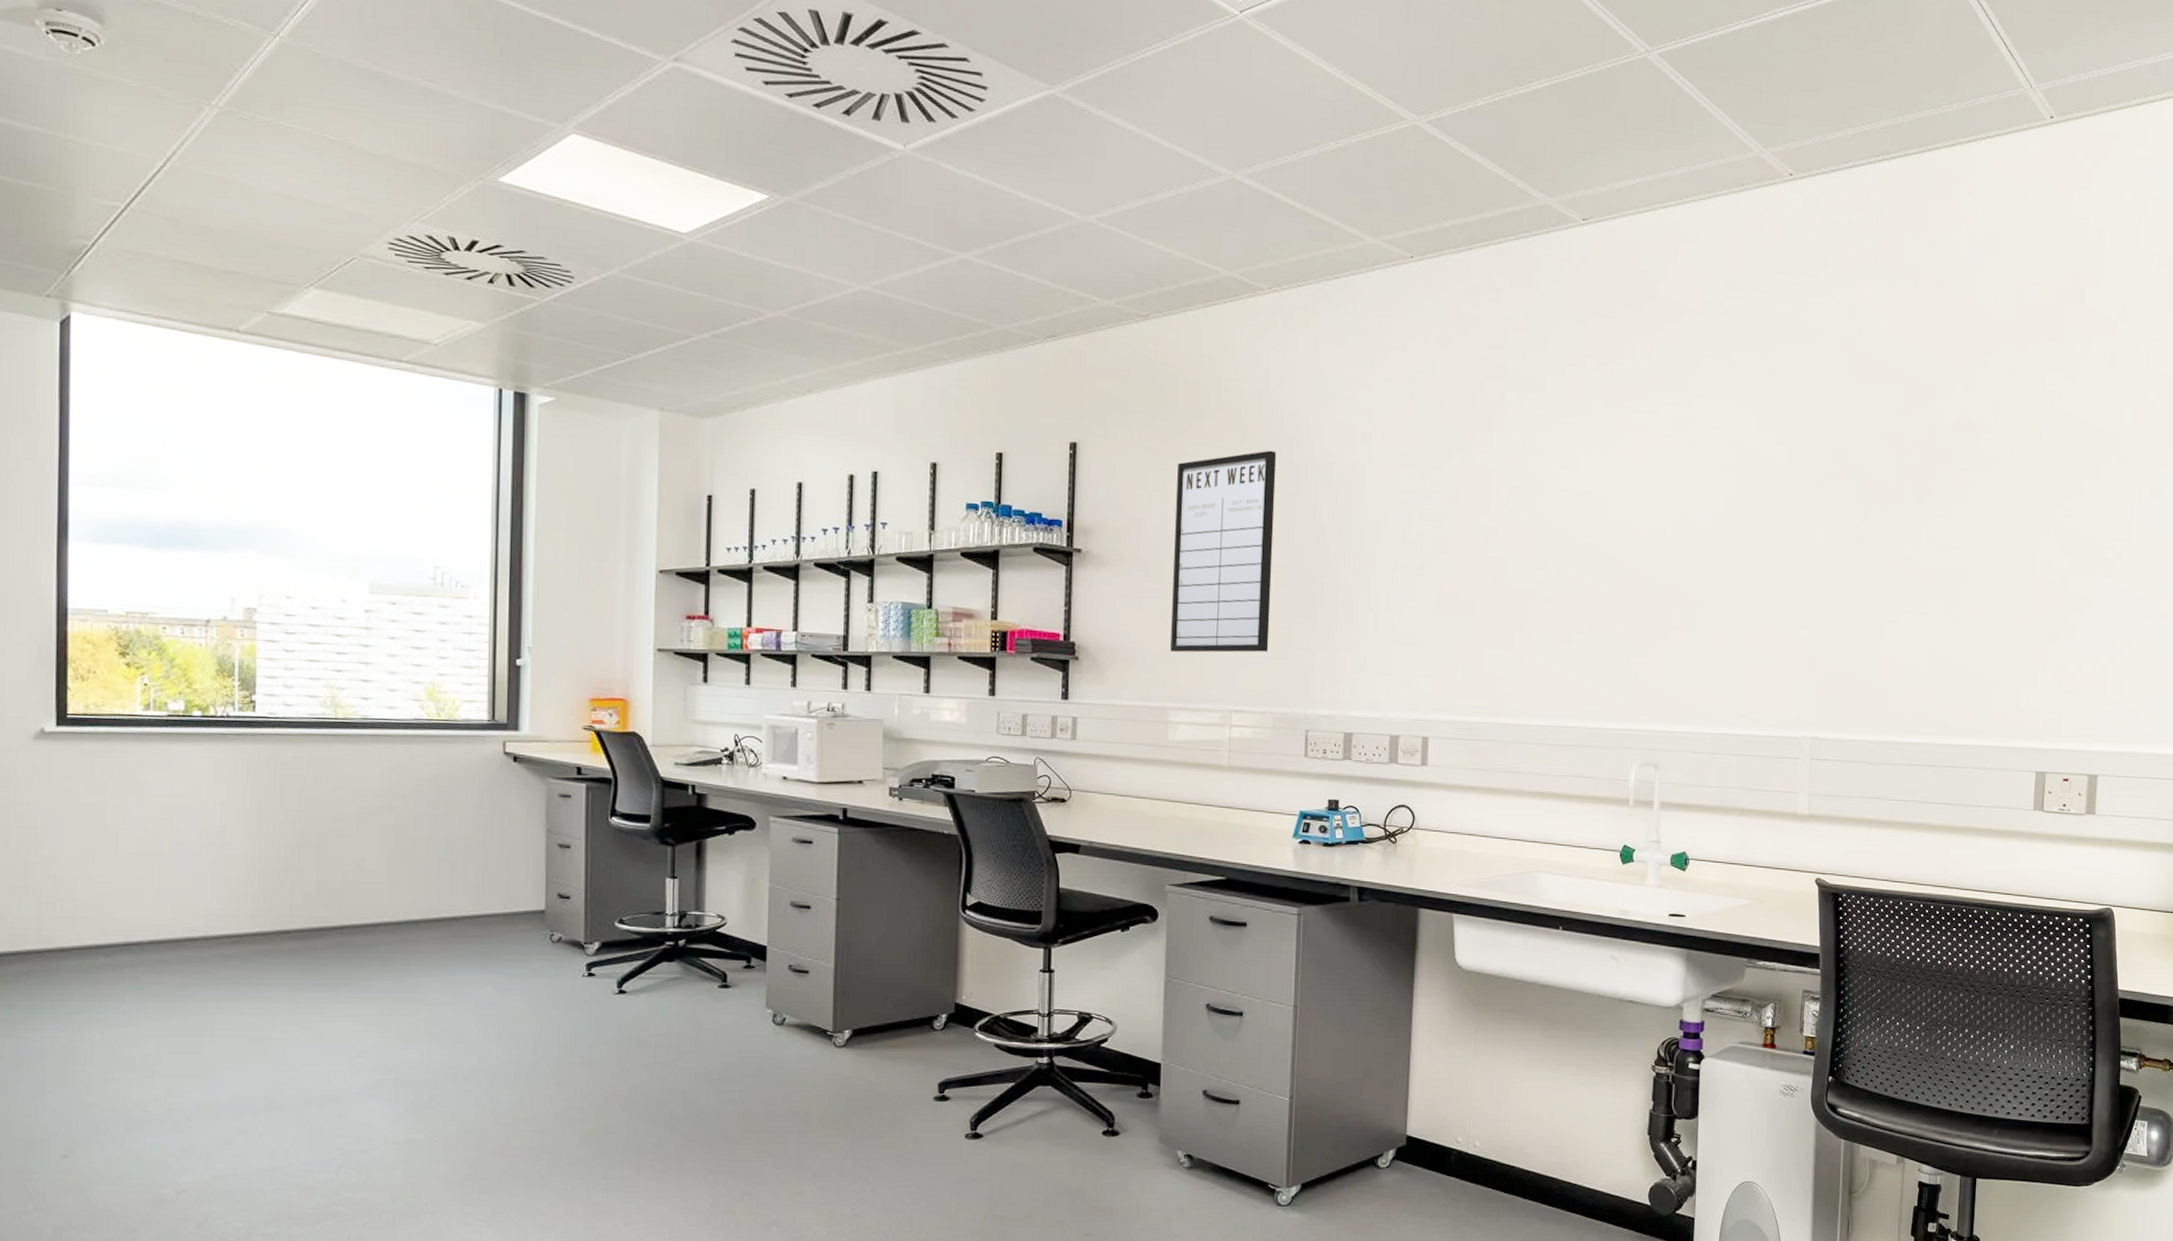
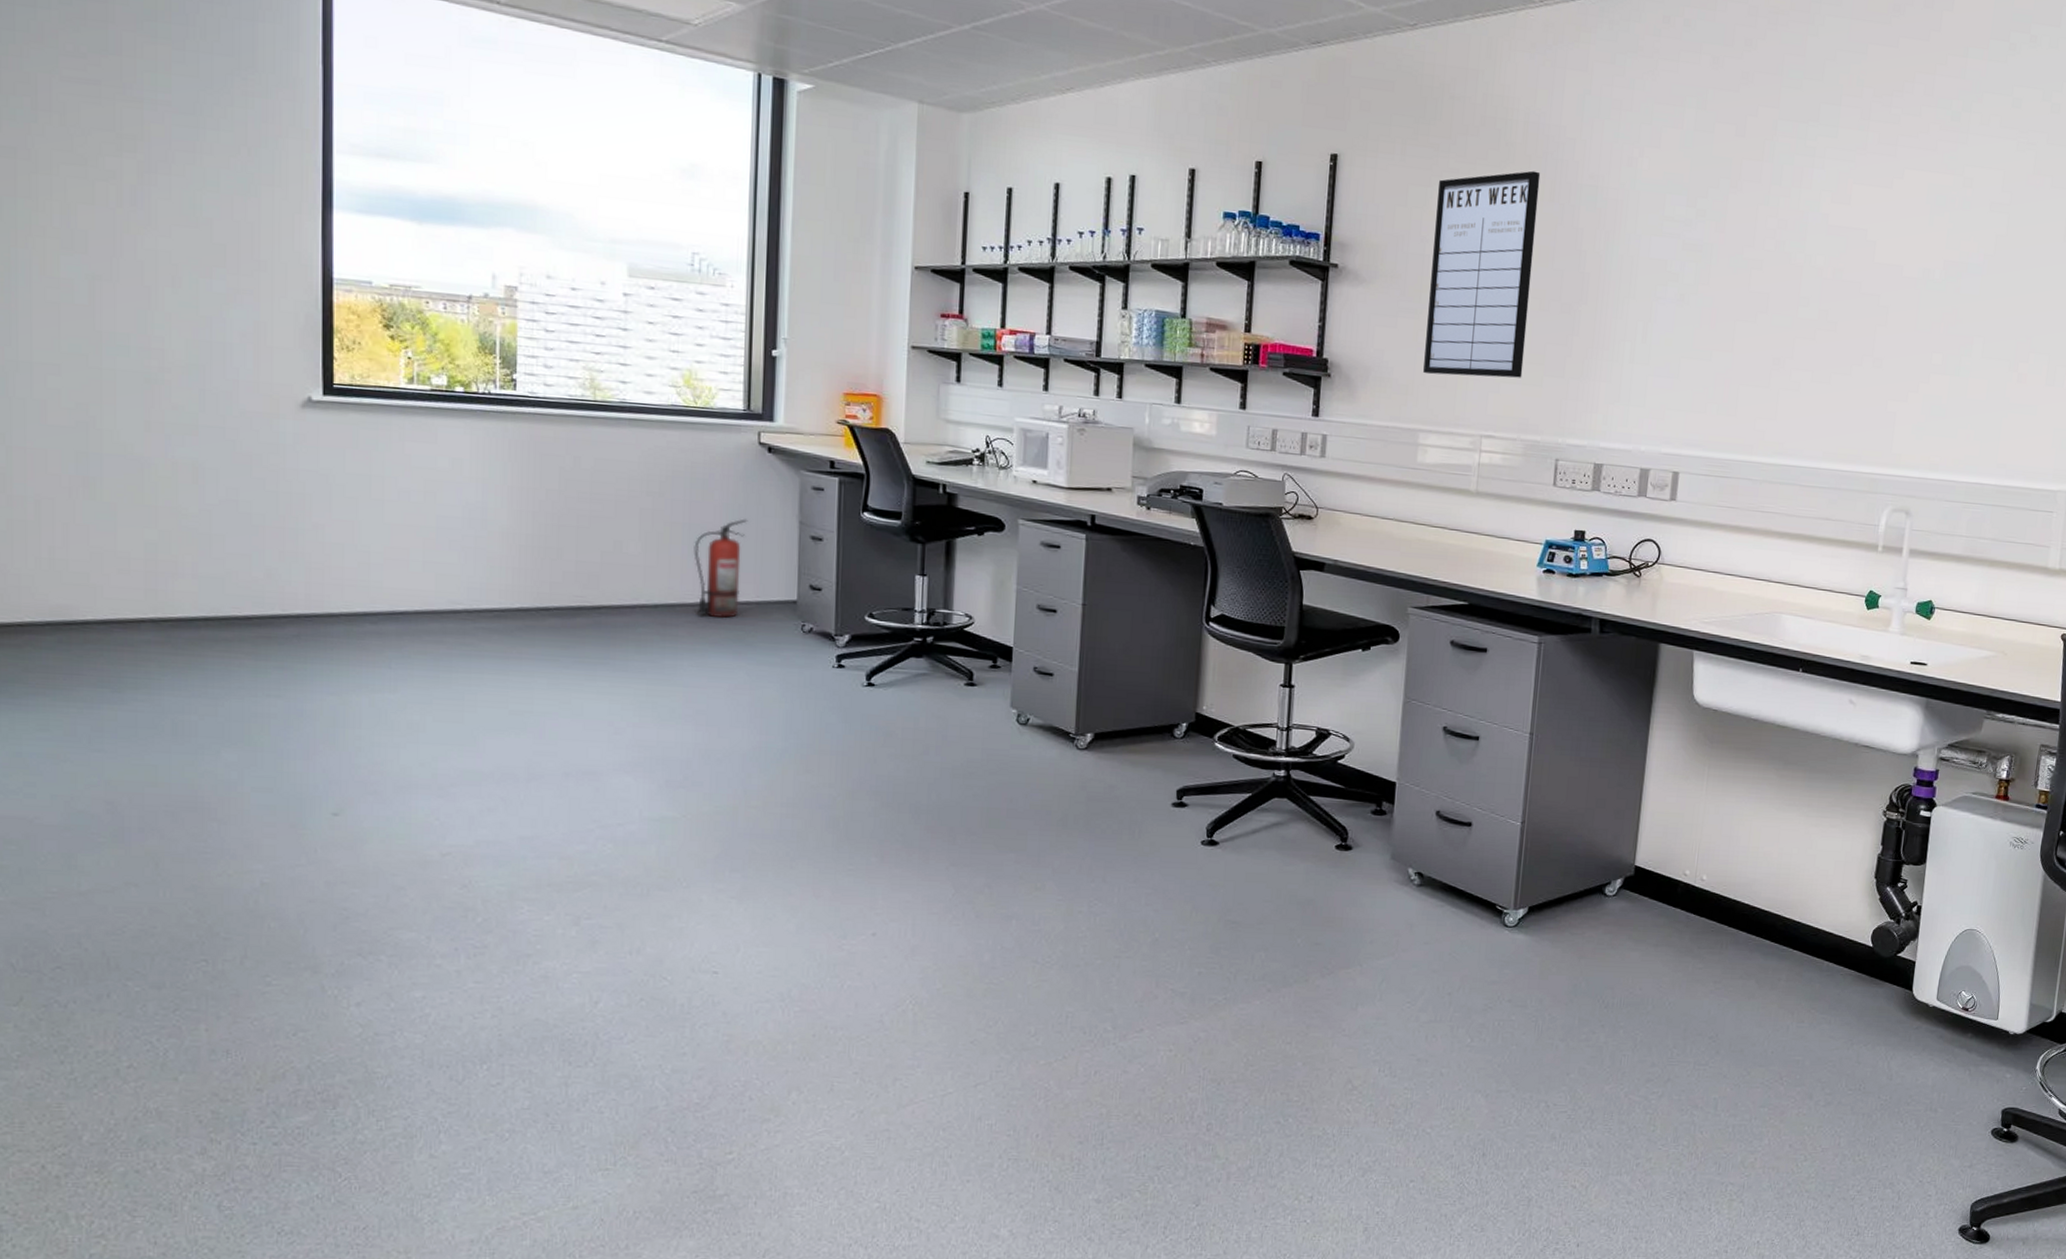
fire extinguisher: none [438,830,494,932] -> present [694,519,748,619]

